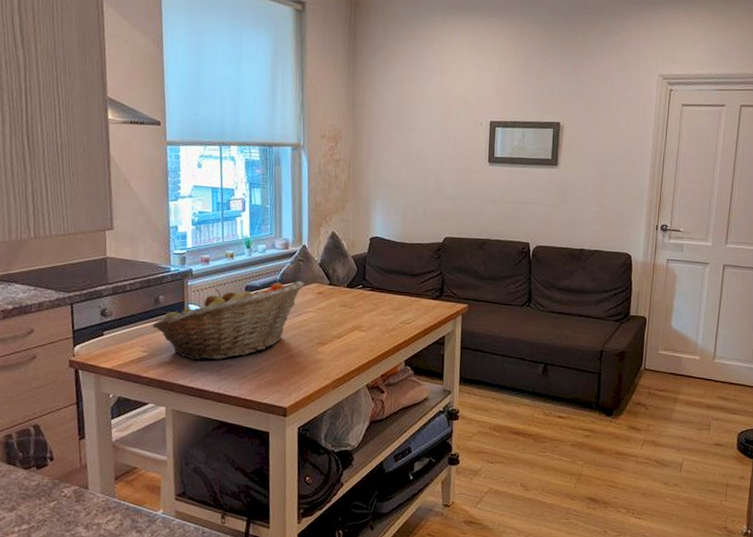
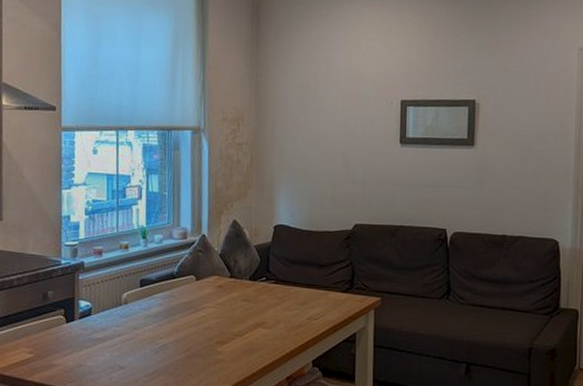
fruit basket: present [152,280,304,361] -> none [39,272,203,363]

